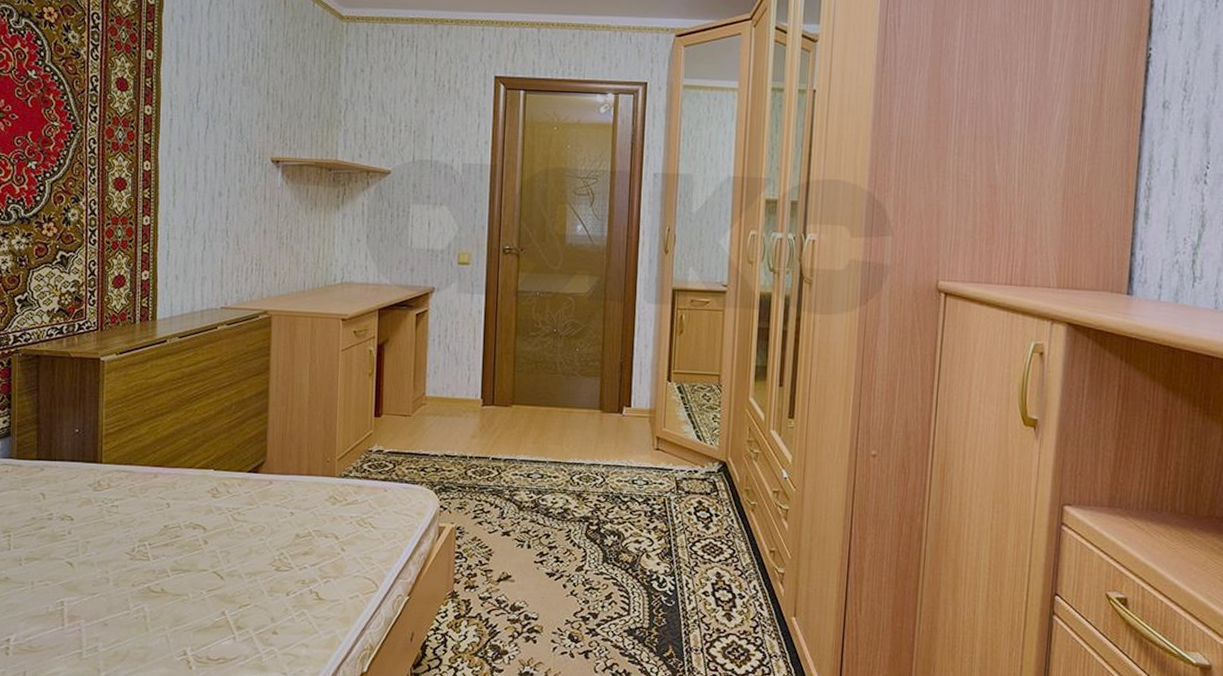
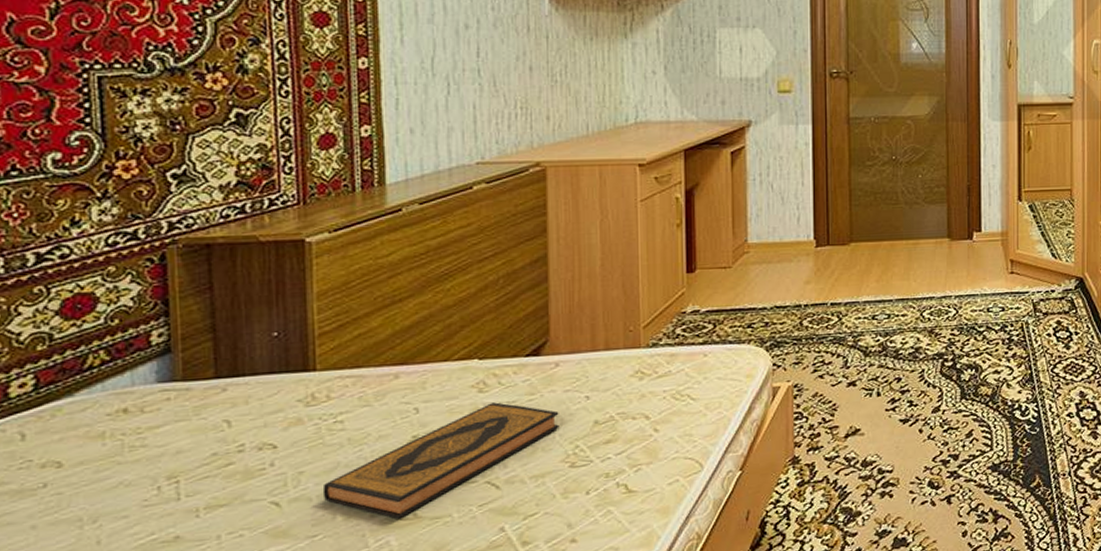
hardback book: none [101,507,270,591] -> present [322,402,560,519]

